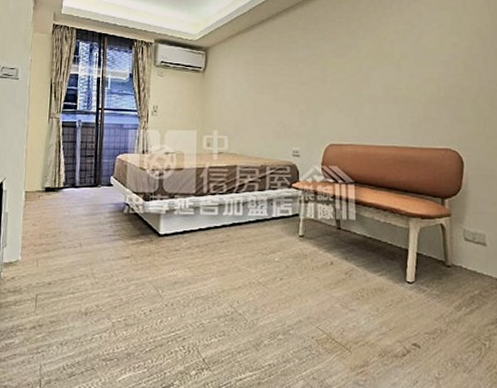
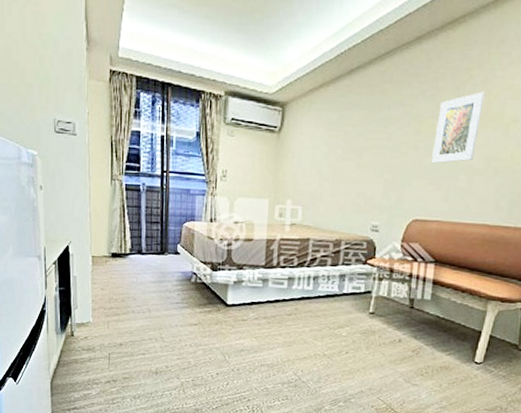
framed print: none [339,35,376,95] -> present [431,91,485,164]

